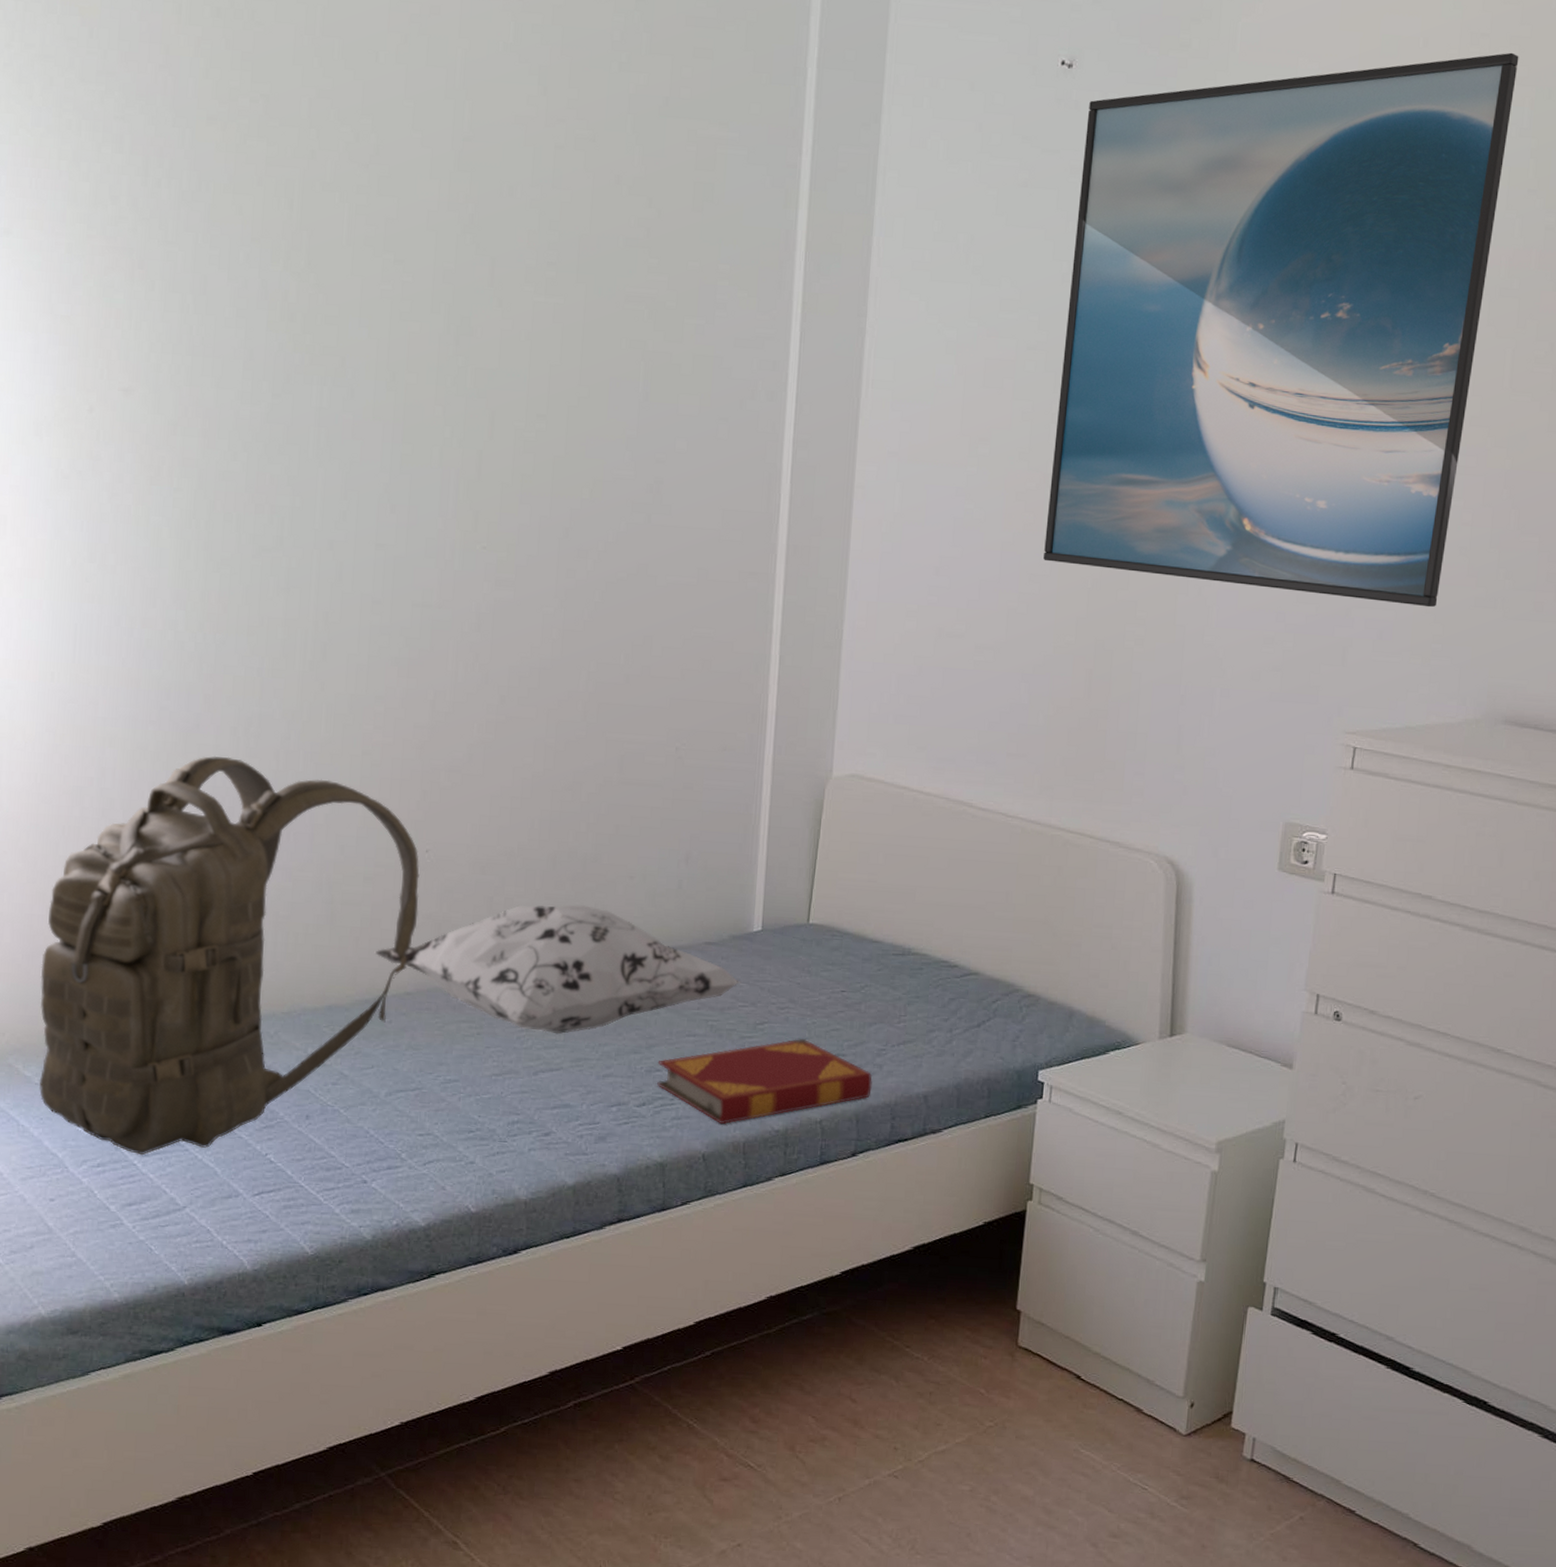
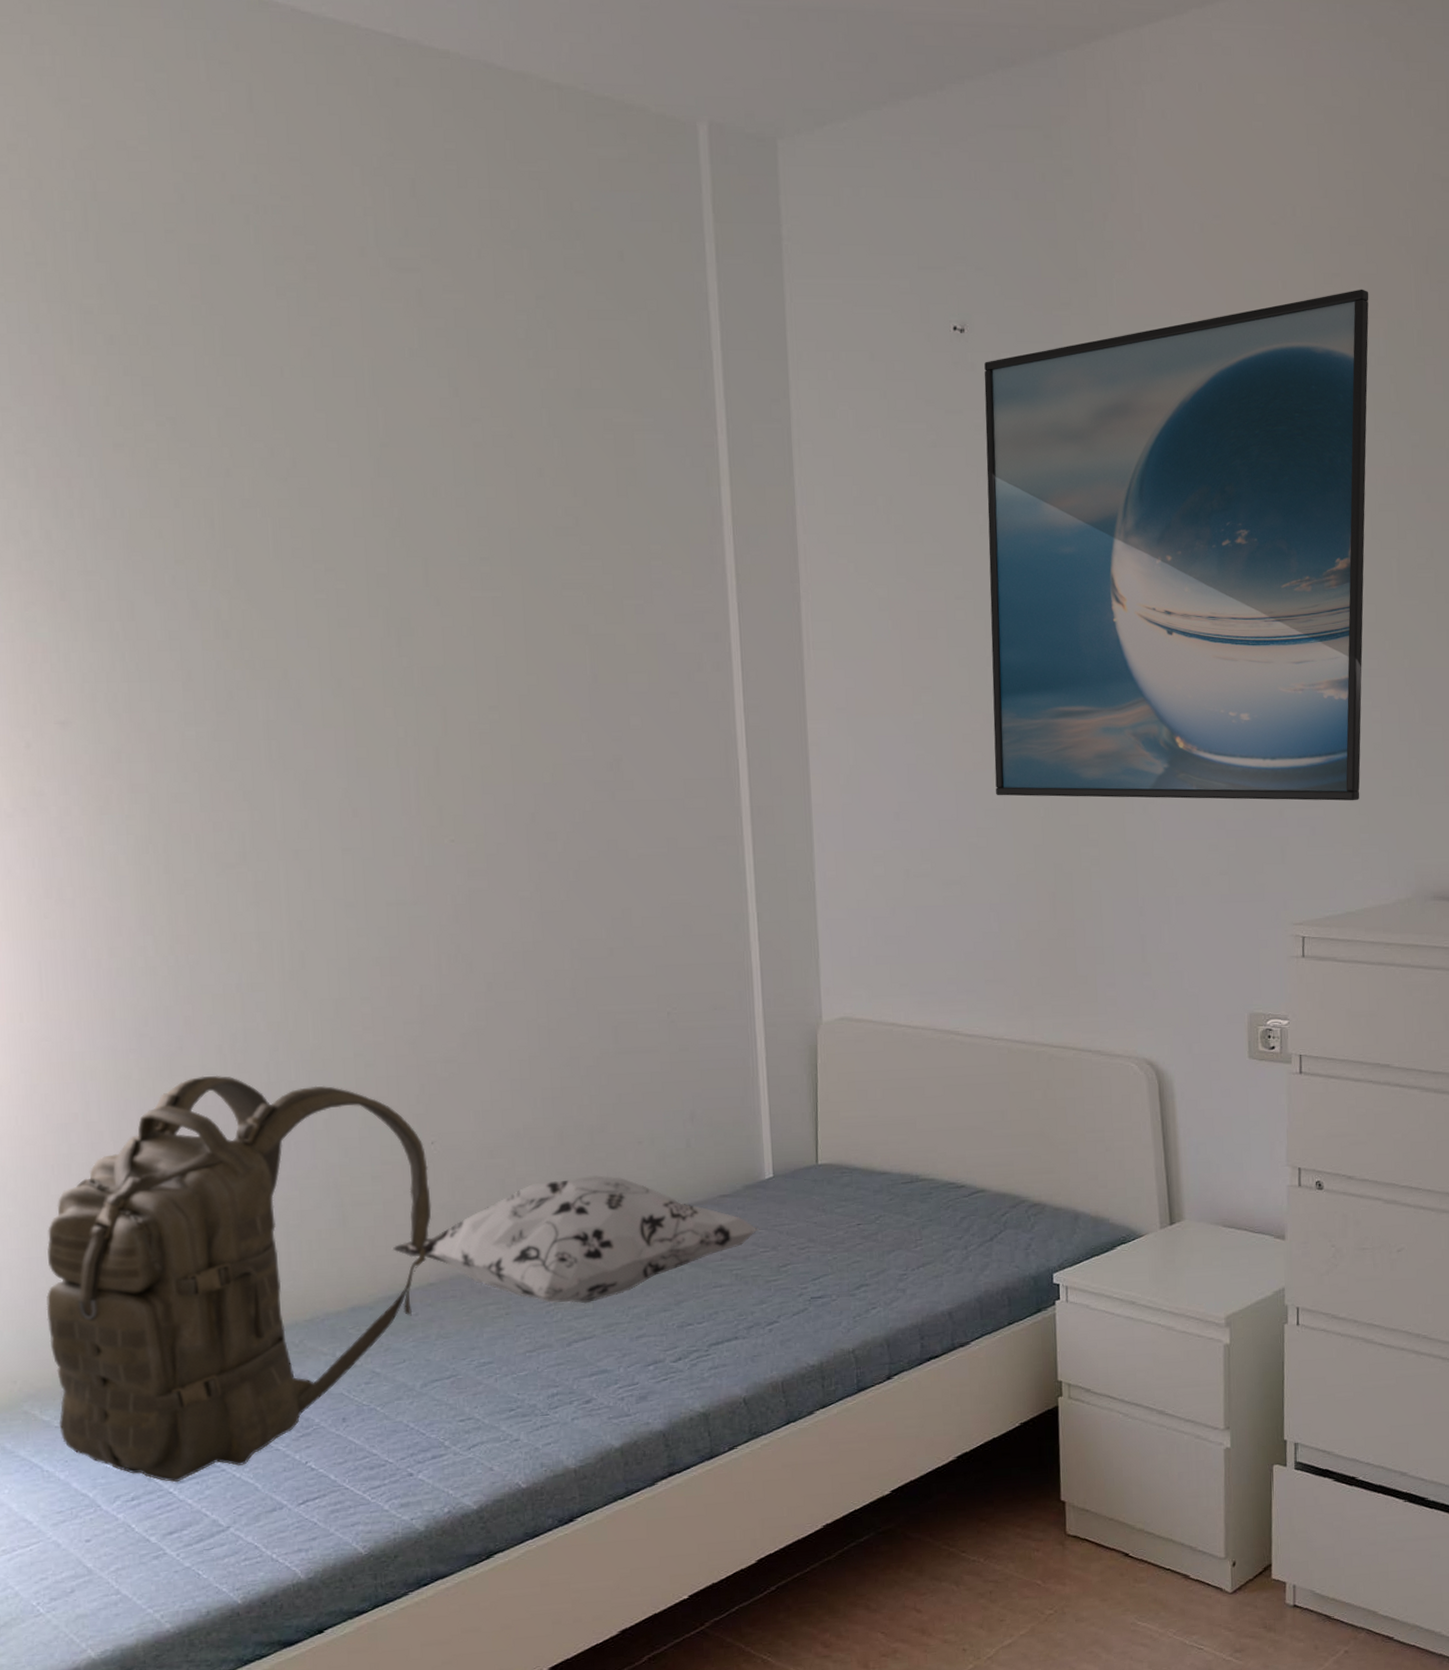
hardback book: present [657,1038,872,1124] -> none [688,1274,898,1367]

